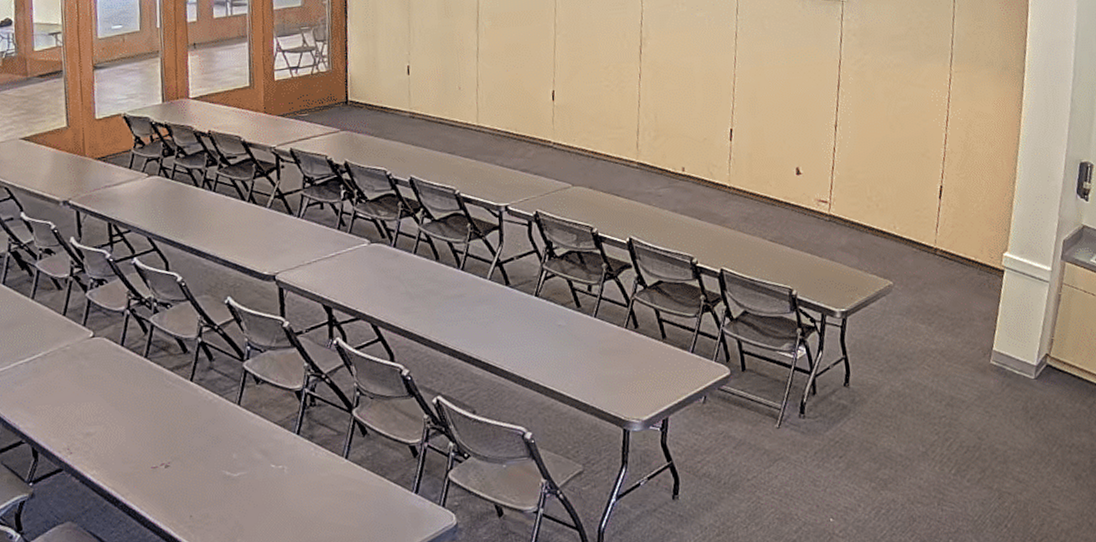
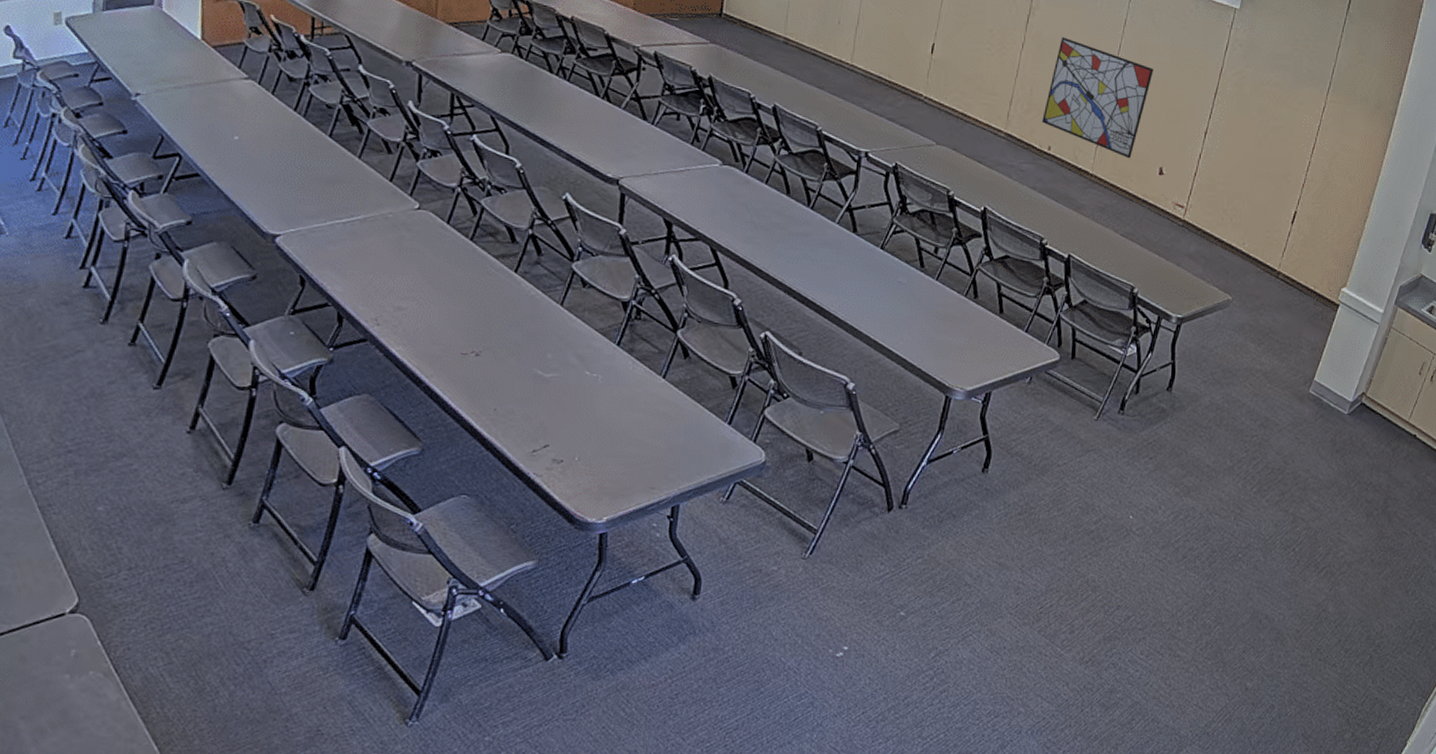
wall art: none [671,60,773,165] -> present [1042,36,1154,159]

